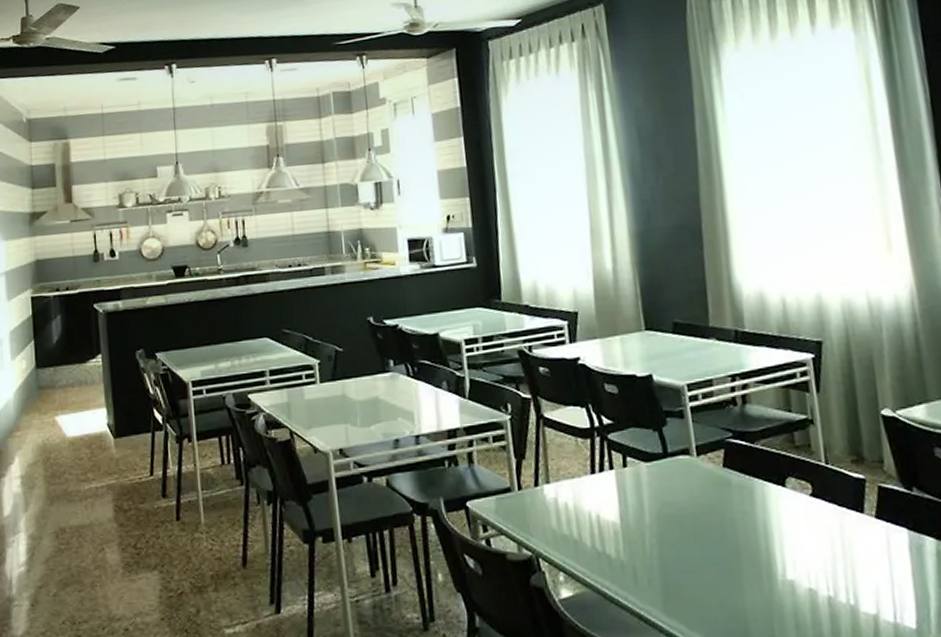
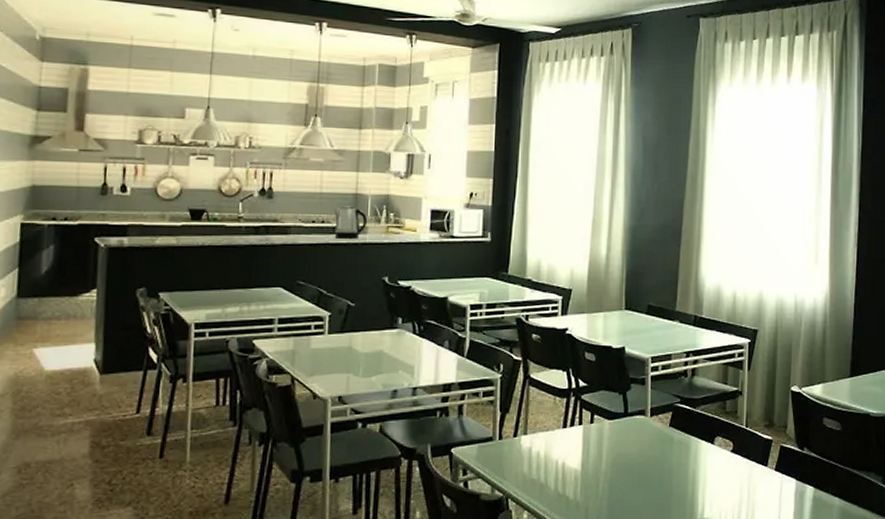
kettle: none [309,245,344,282] -> present [334,206,368,240]

